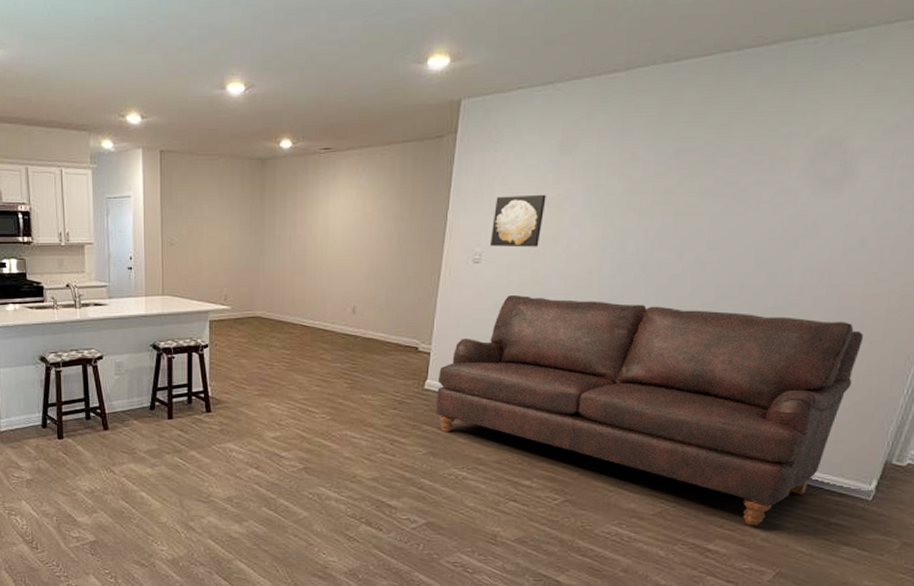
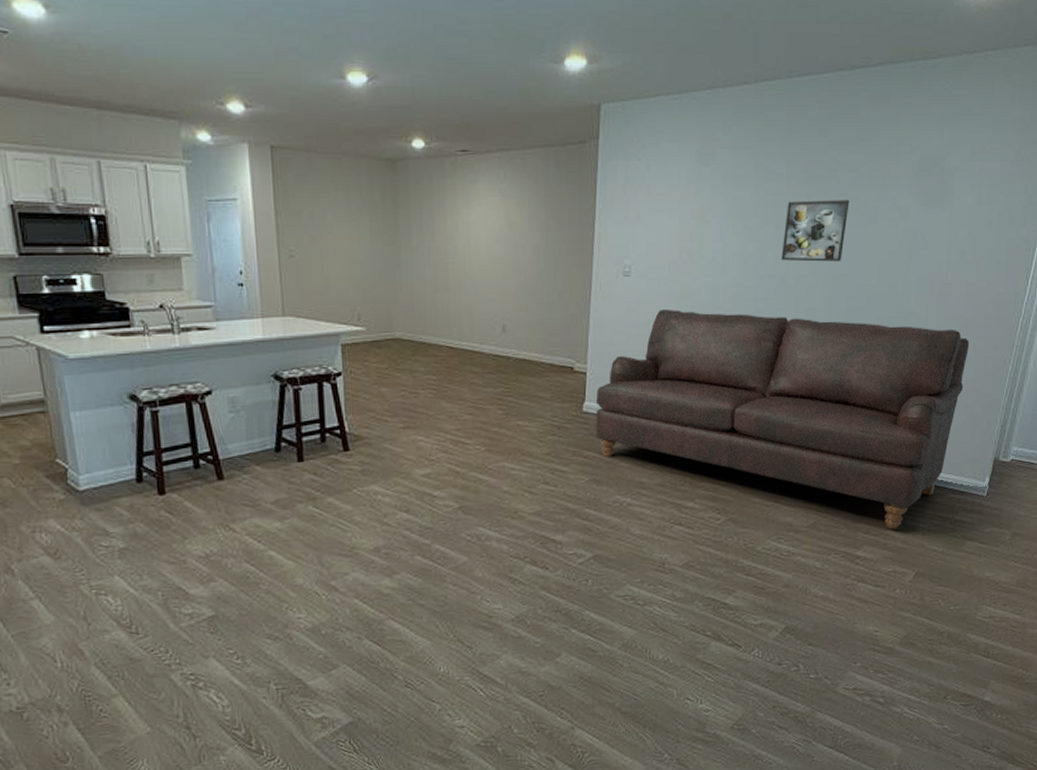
wall art: present [489,194,546,248] -> none [638,205,690,260]
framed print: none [643,185,727,250] -> present [781,200,849,262]

